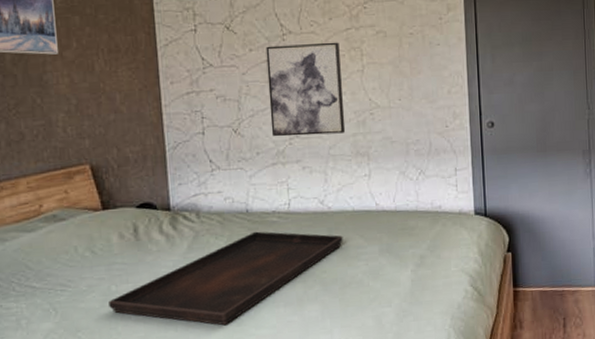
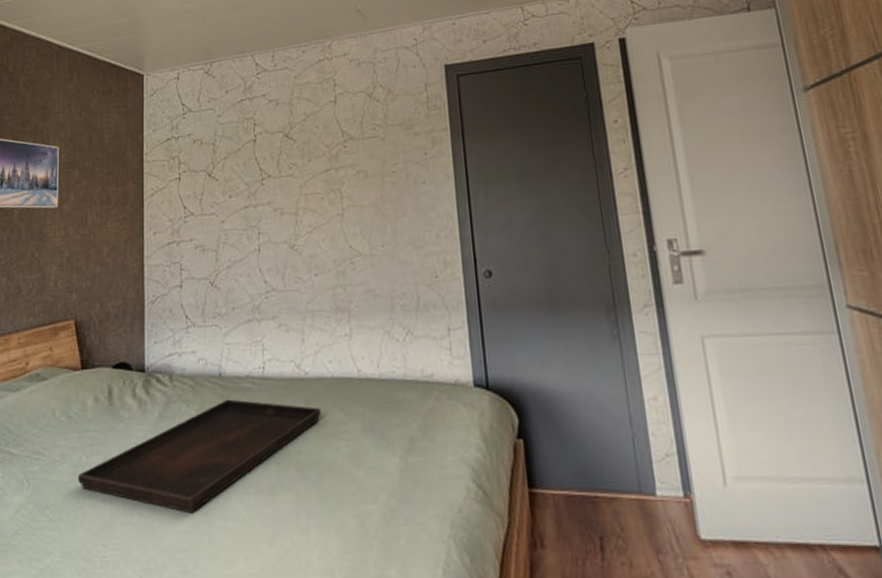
wall art: present [266,42,346,137] -> none [245,184,325,290]

